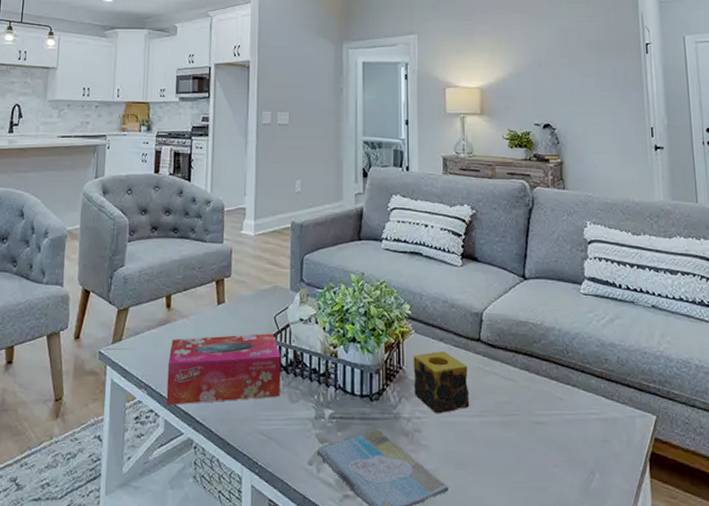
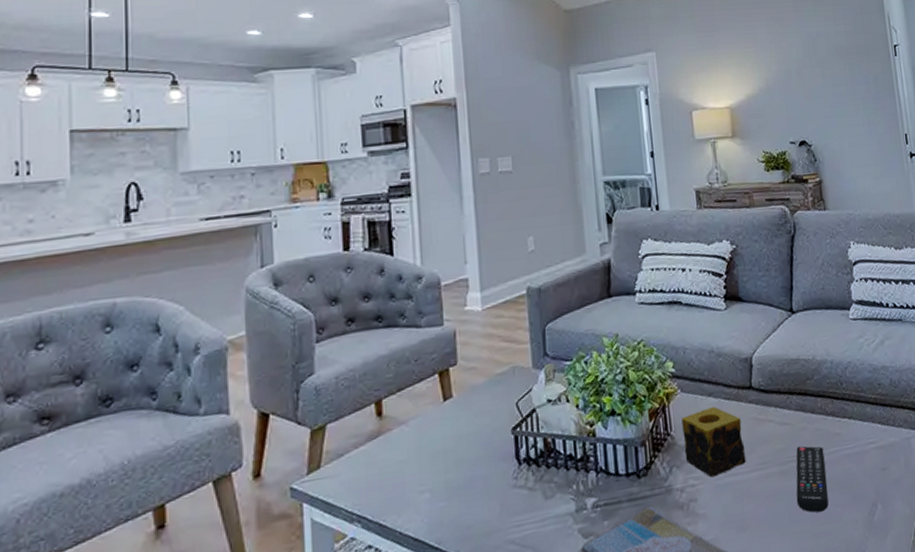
tissue box: present [166,333,281,406] -> none [385,423,532,537]
remote control: none [514,402,546,469] -> present [796,446,829,513]

